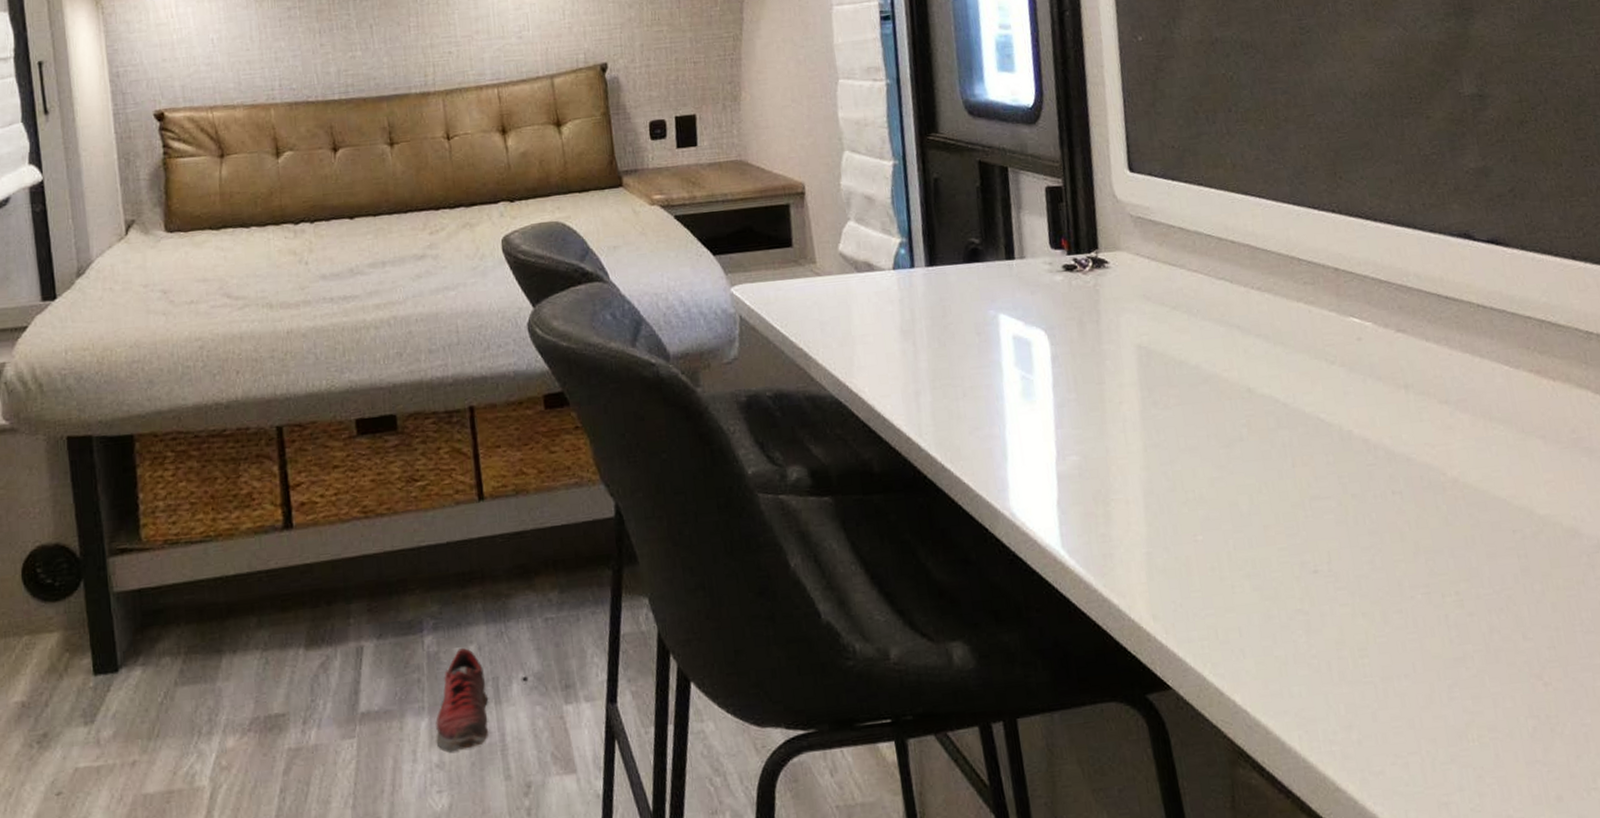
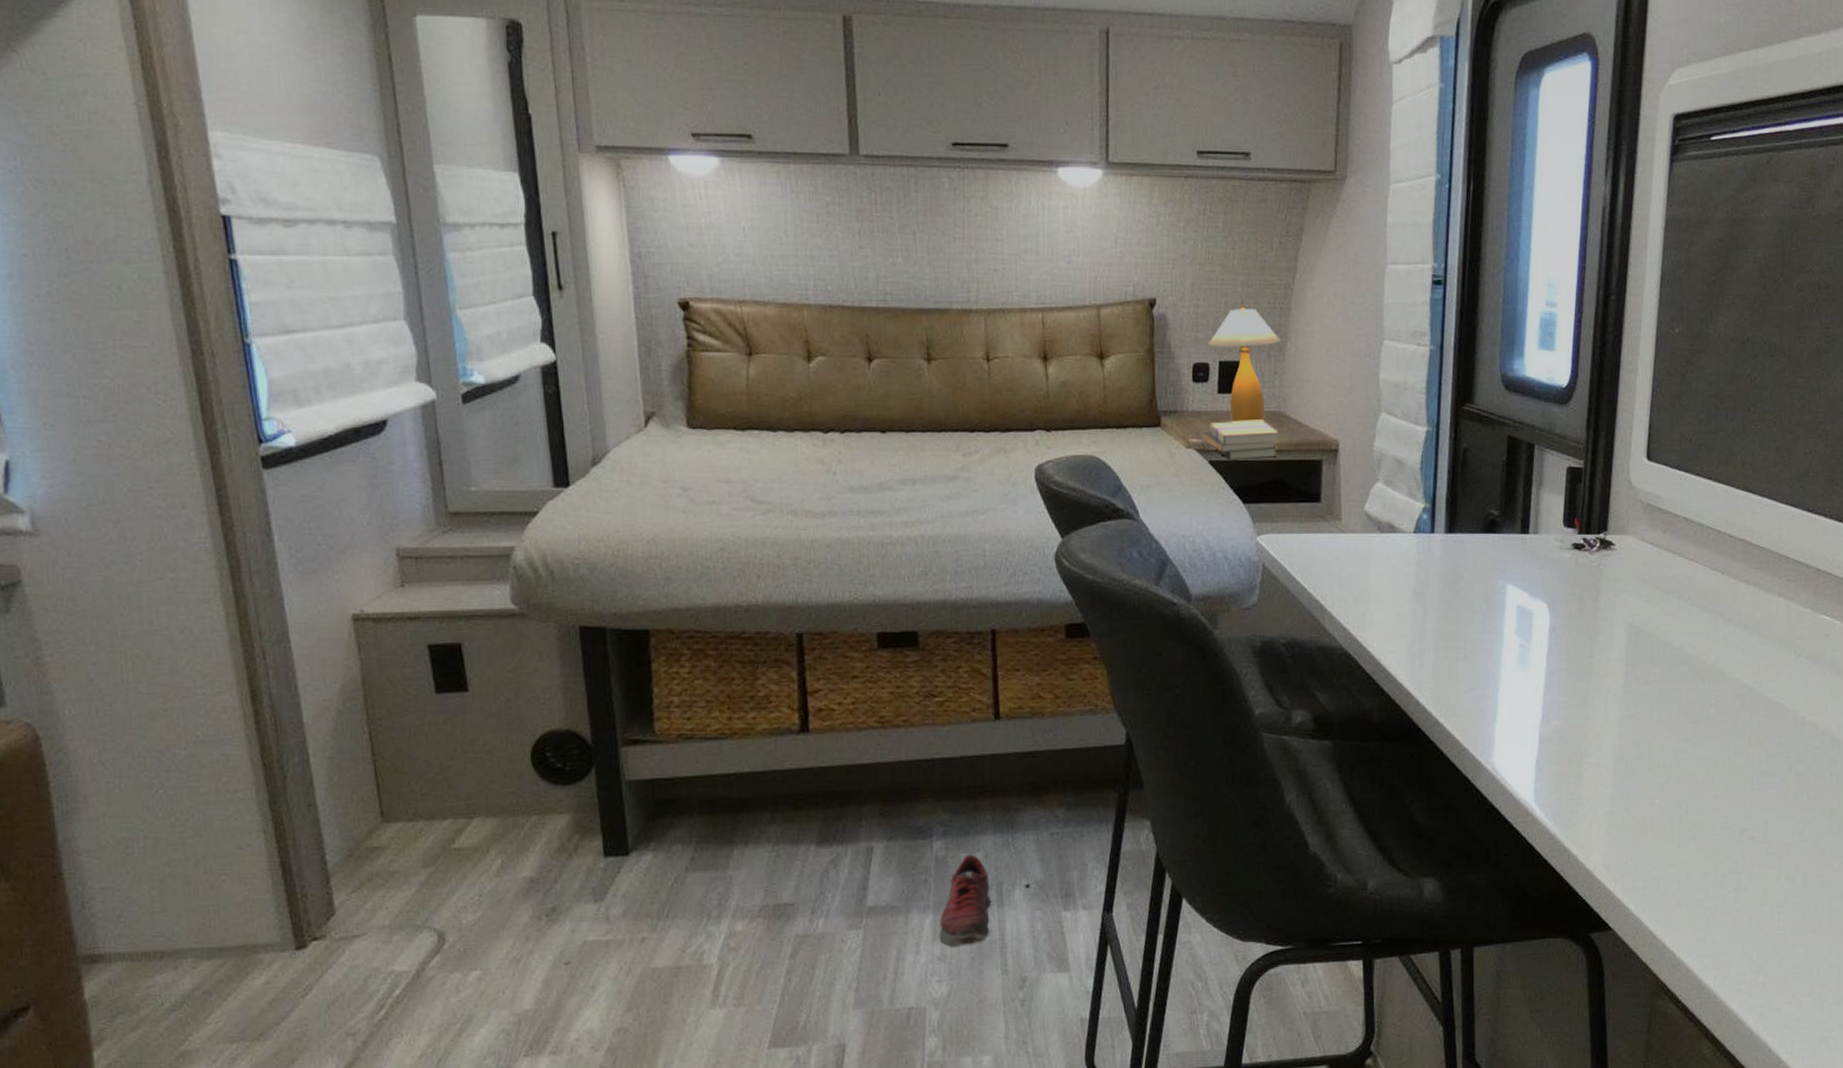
table lamp: none [662,54,736,175] -> present [1208,299,1282,422]
books: none [664,170,743,214] -> present [1201,420,1279,460]

